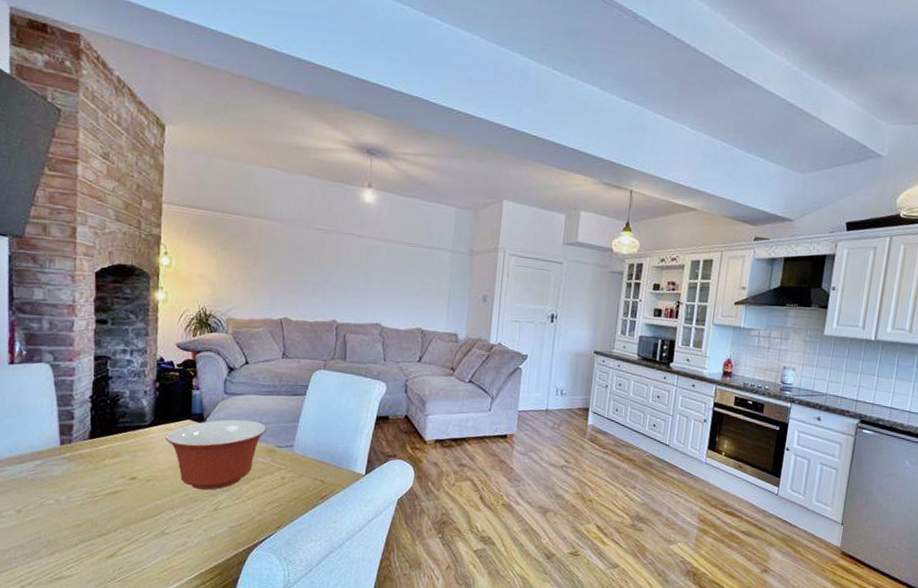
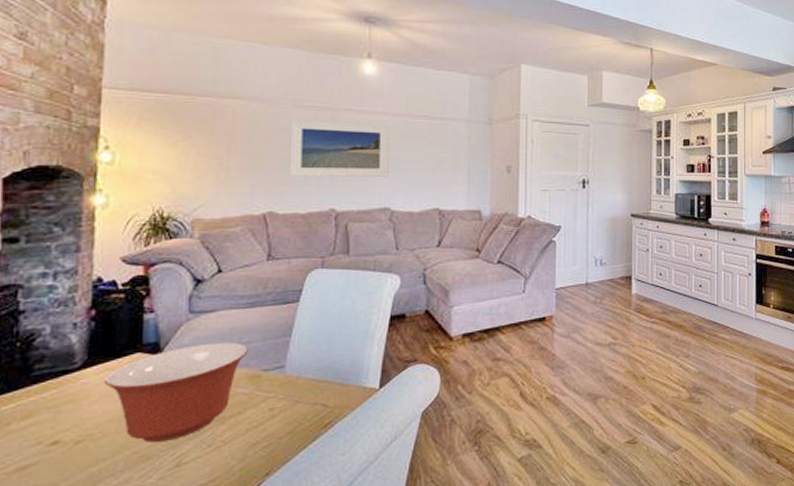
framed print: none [301,239,384,296] -> present [289,119,390,177]

